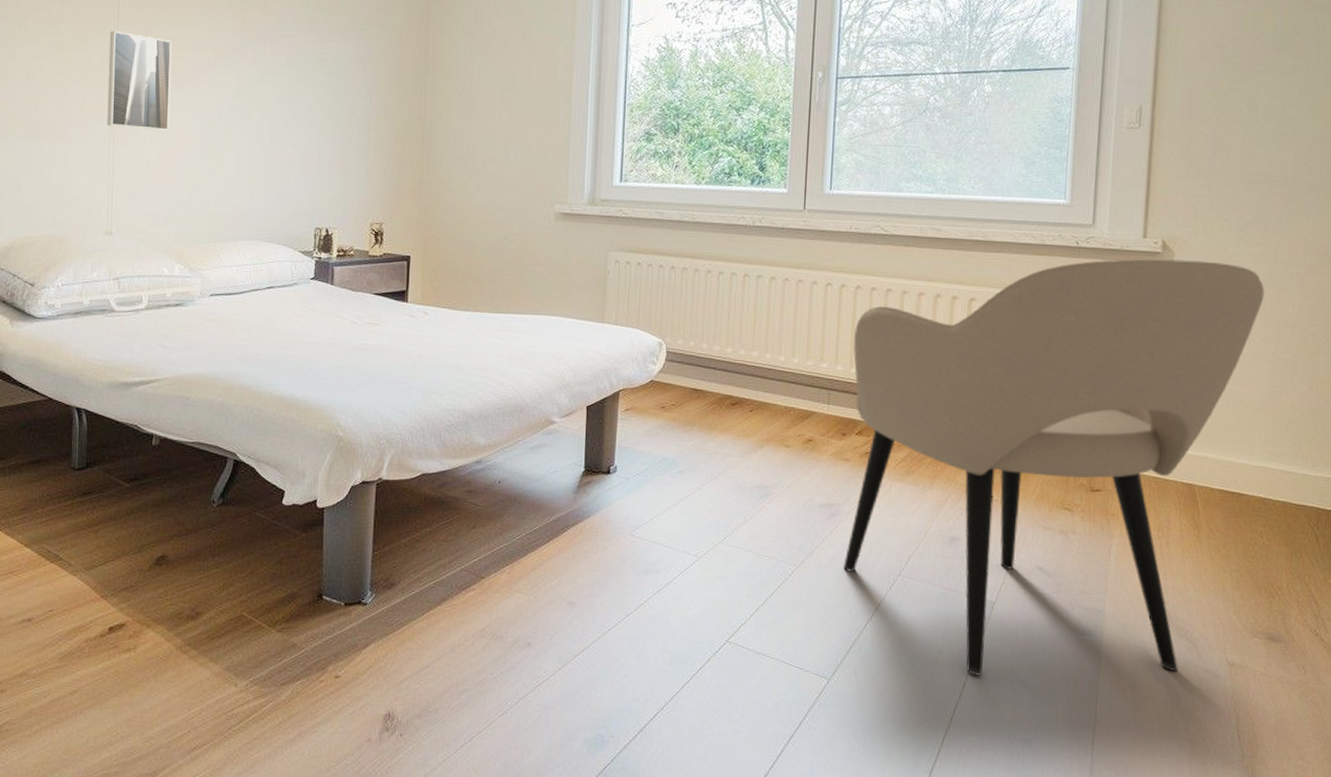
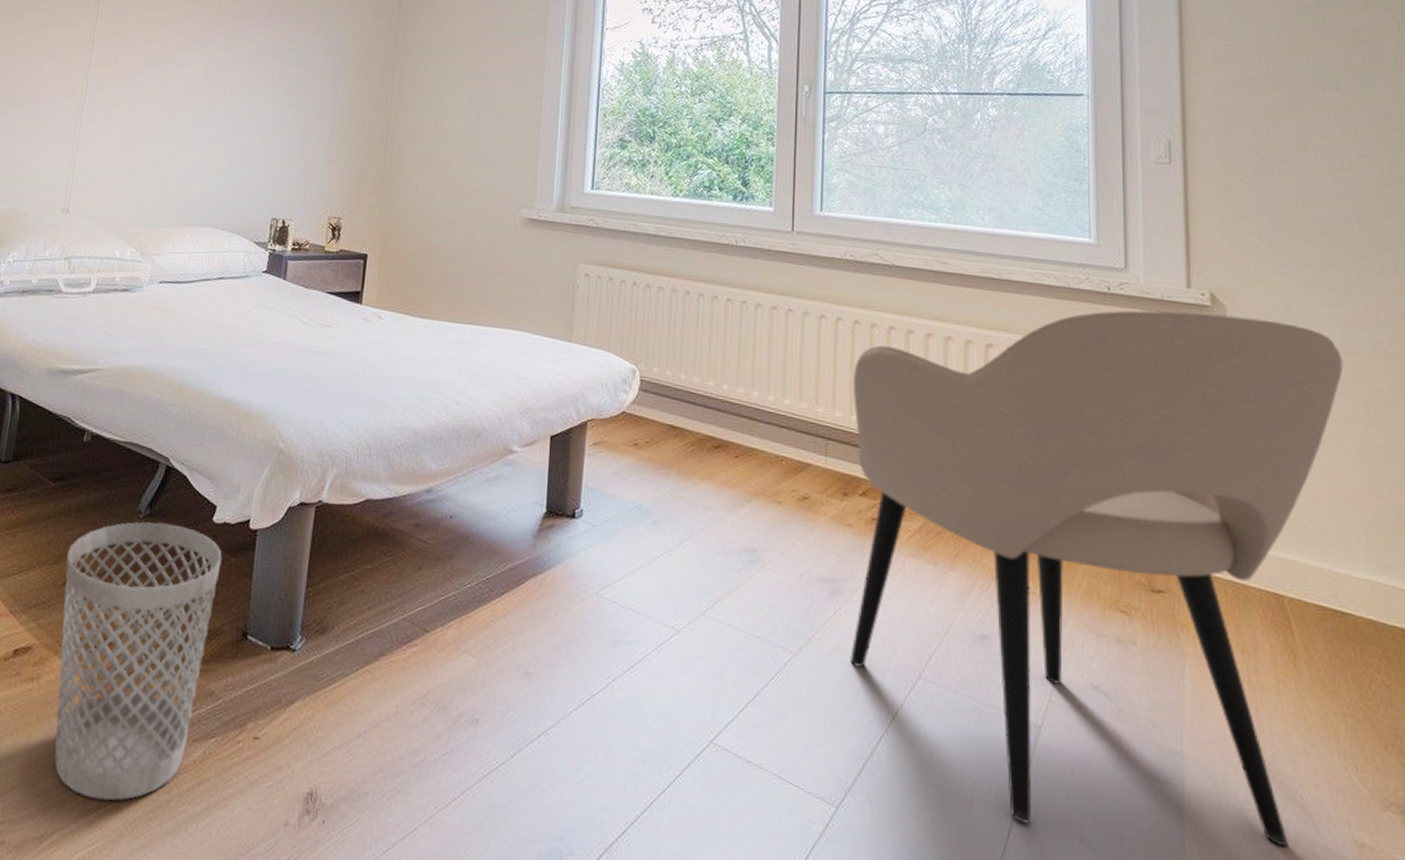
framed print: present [107,31,172,131] -> none [76,12,148,111]
wastebasket: none [149,509,294,739] -> present [53,522,222,801]

